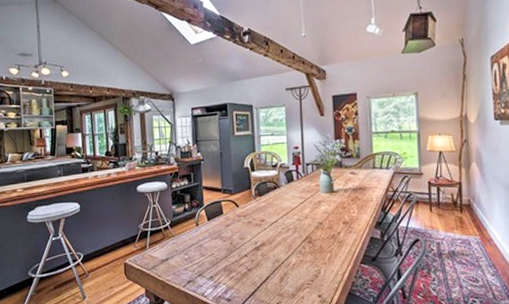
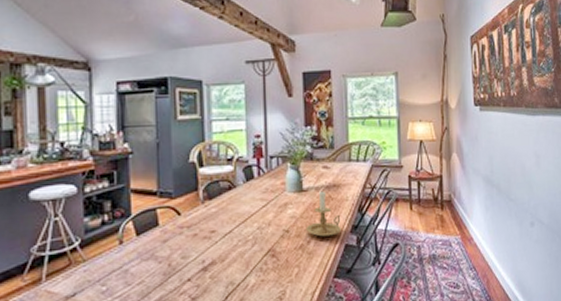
candle holder: none [336,192,367,230] -> present [305,190,341,237]

